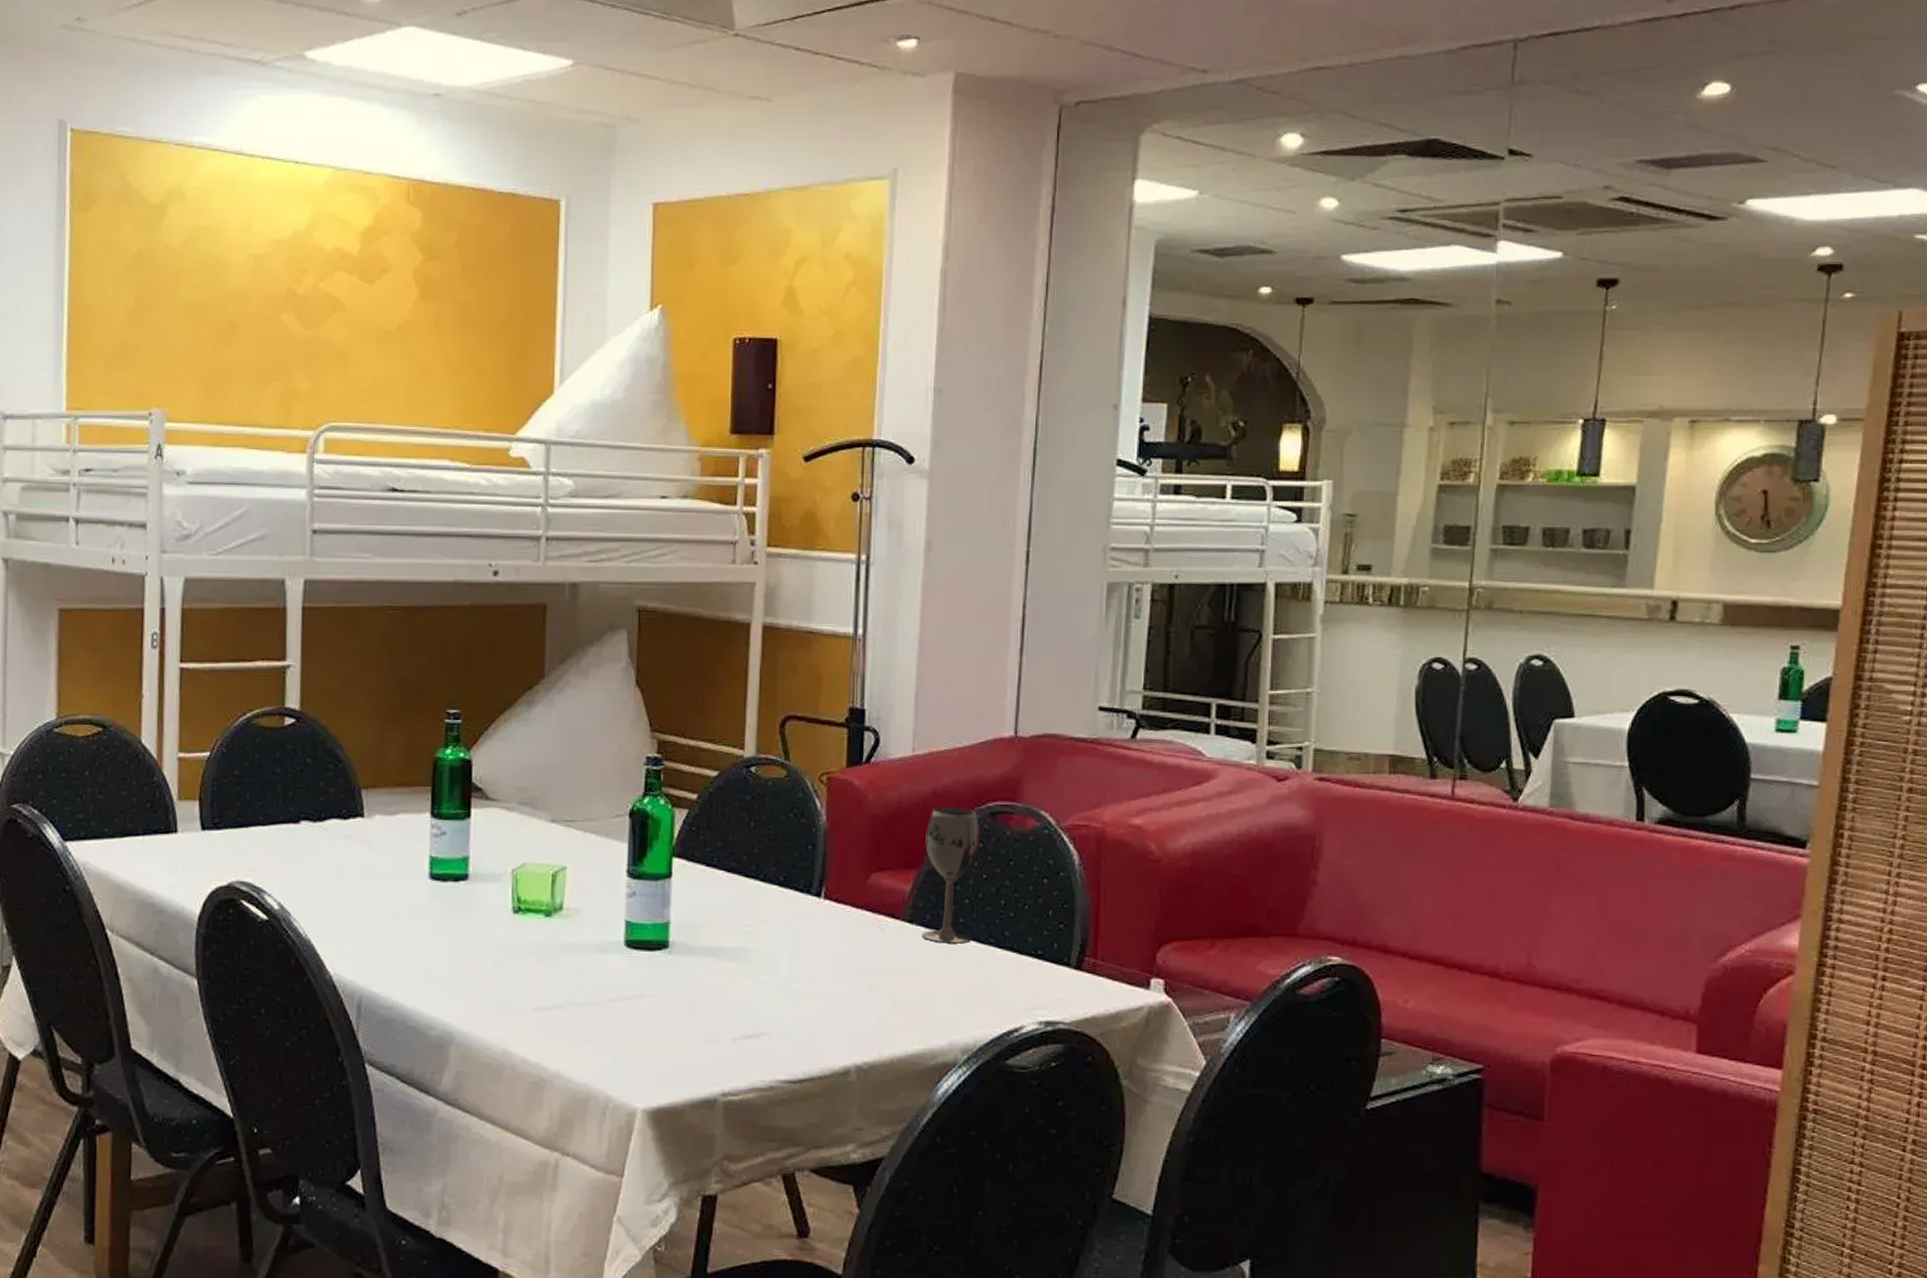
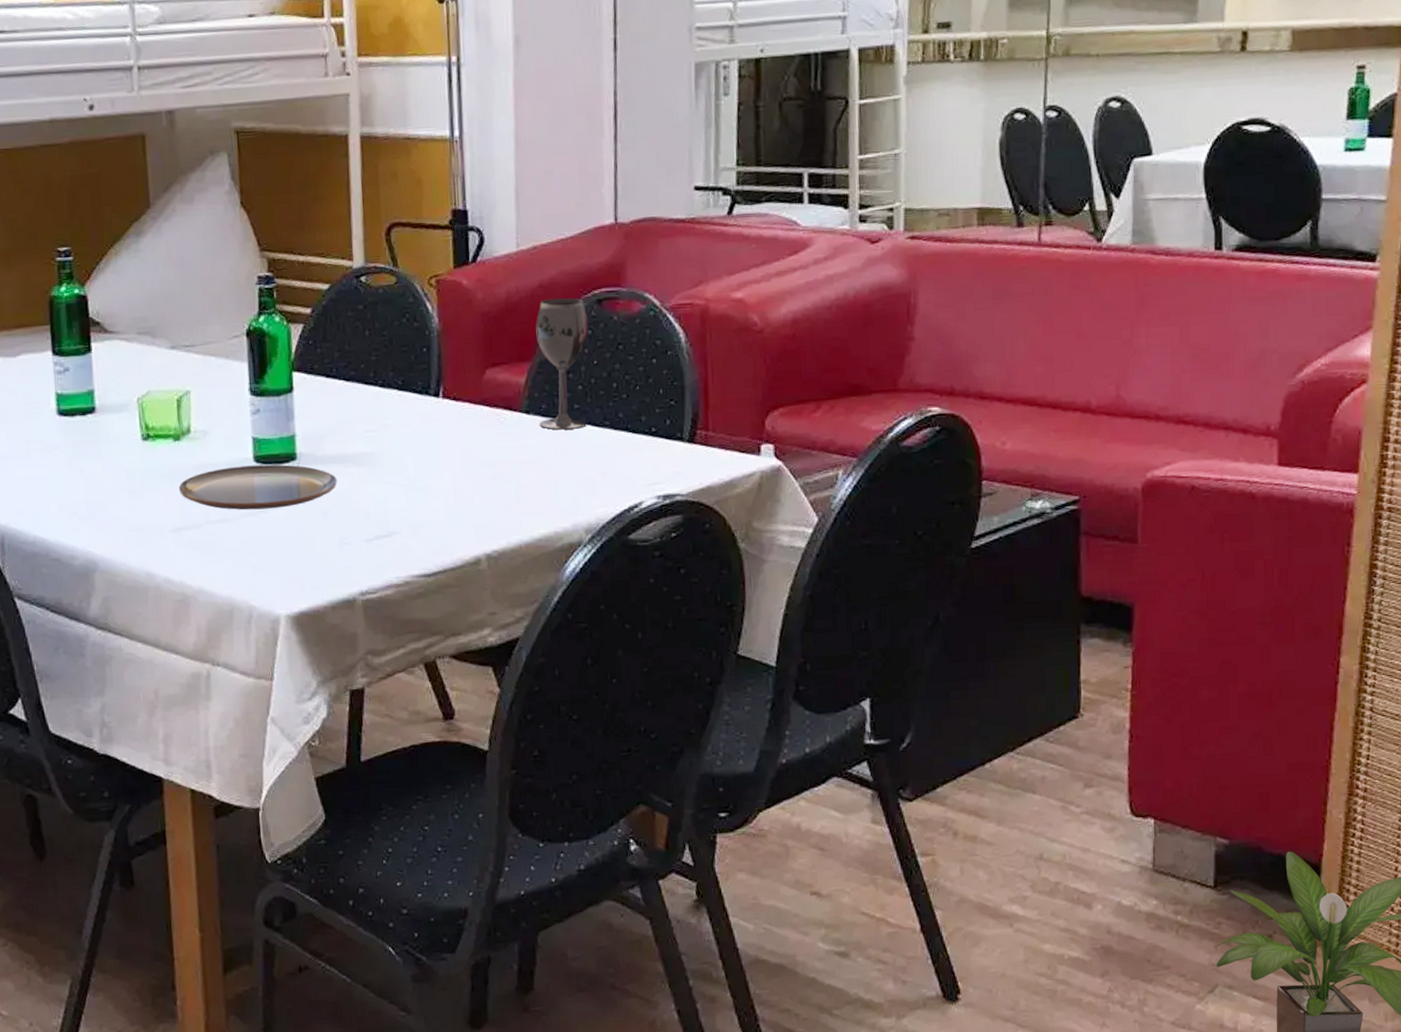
plate: none [545,949,708,997] -> present [178,464,337,510]

